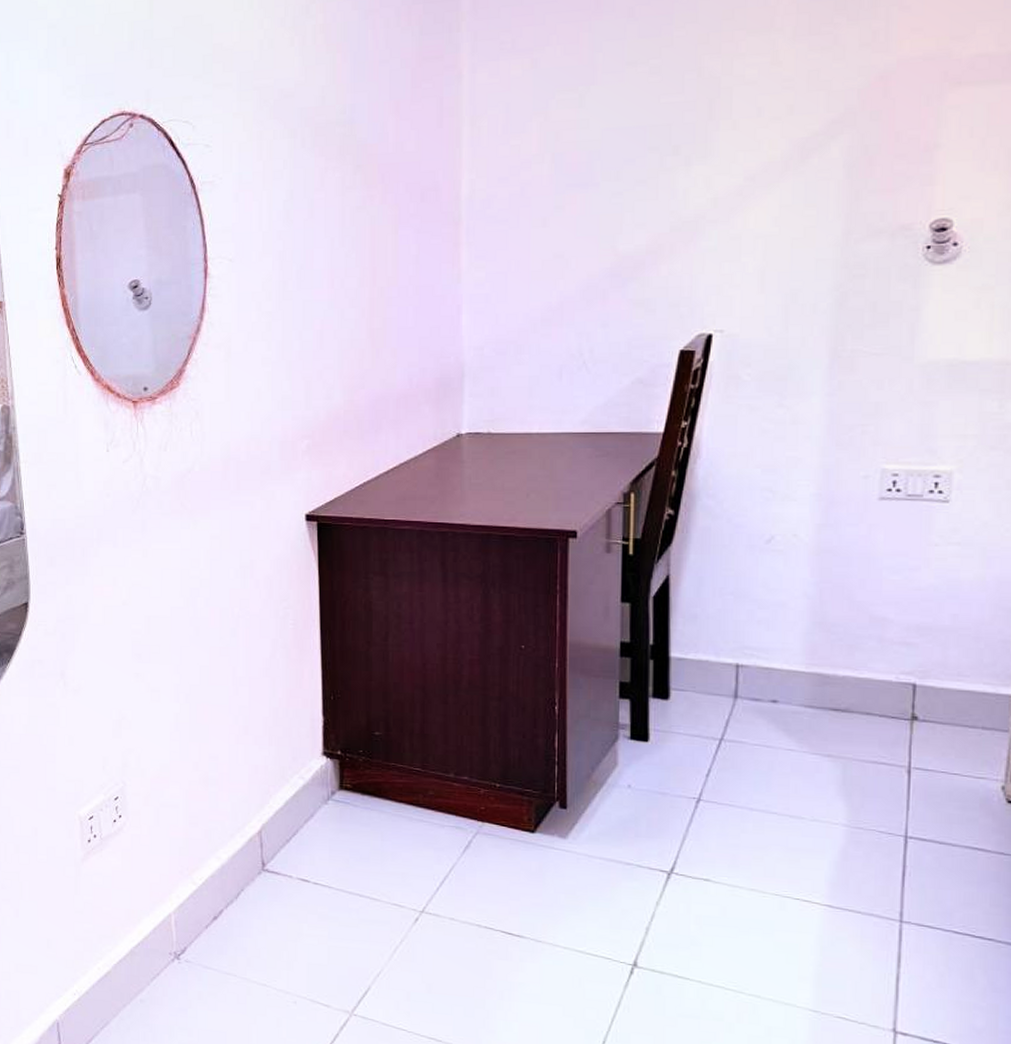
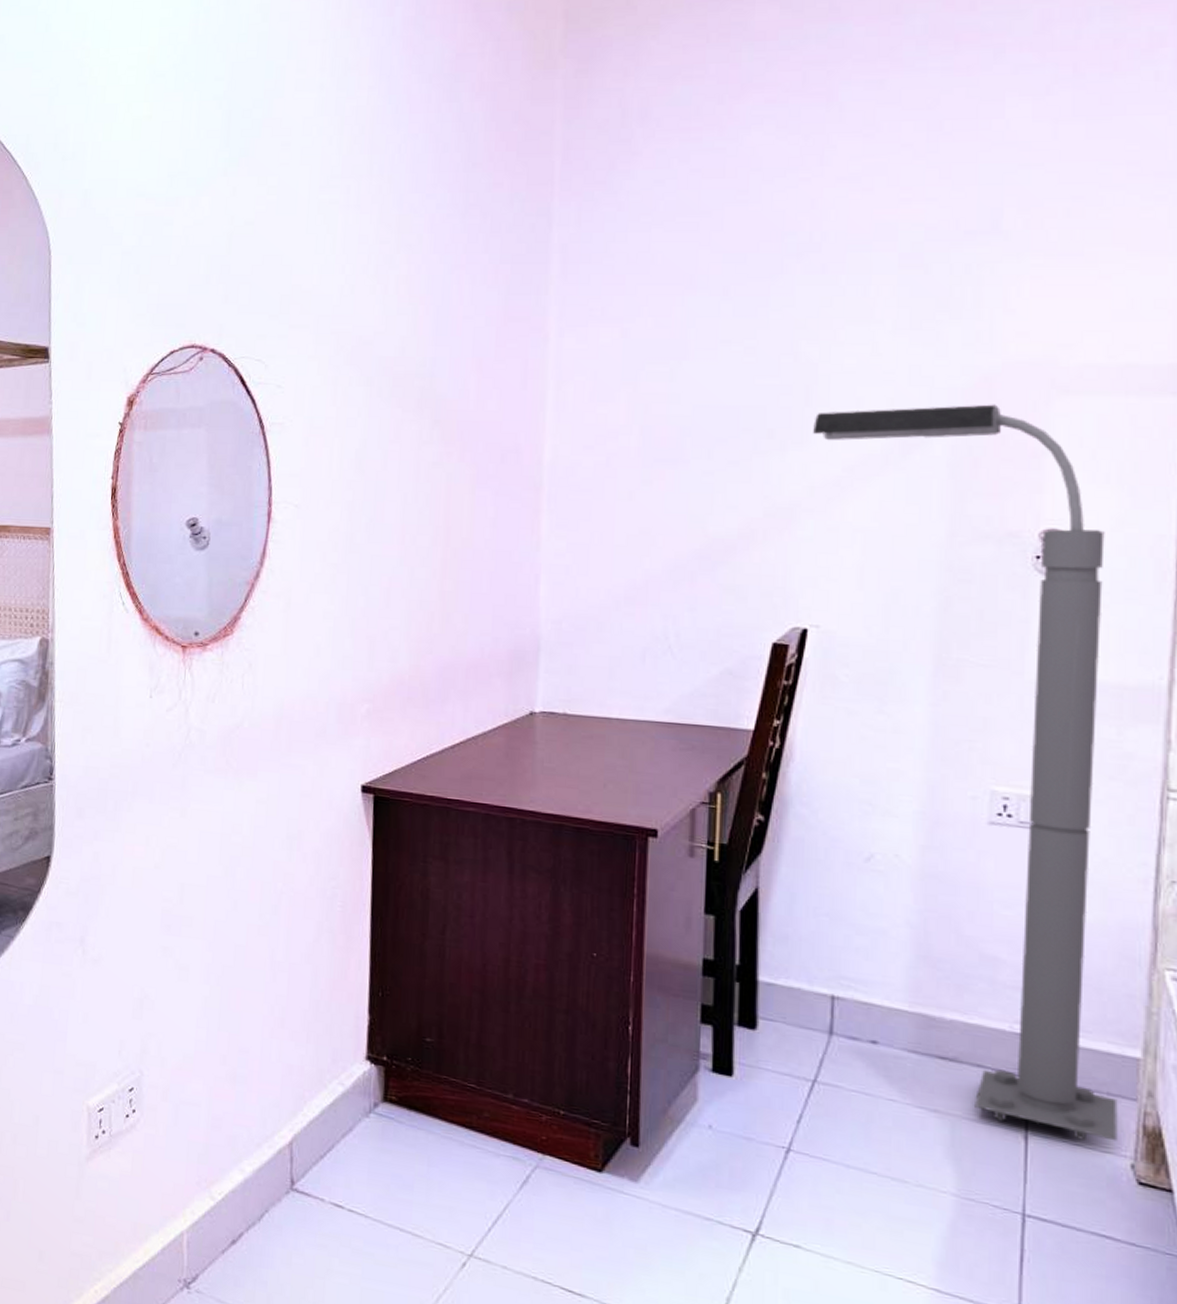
floor lamp: none [716,102,992,770] -> present [813,404,1118,1141]

